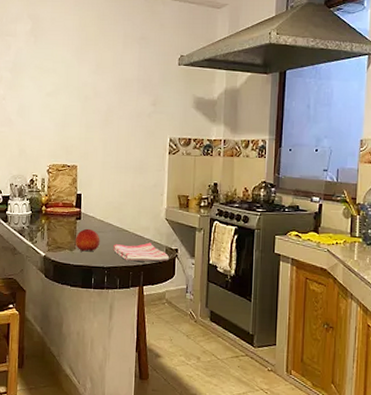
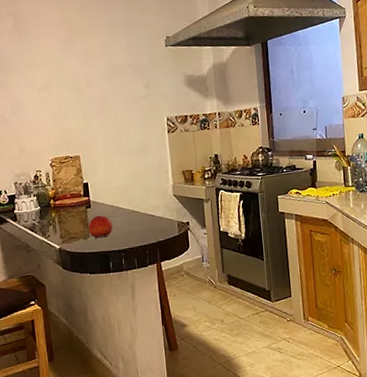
dish towel: present [112,242,169,262] -> none [126,219,182,241]

